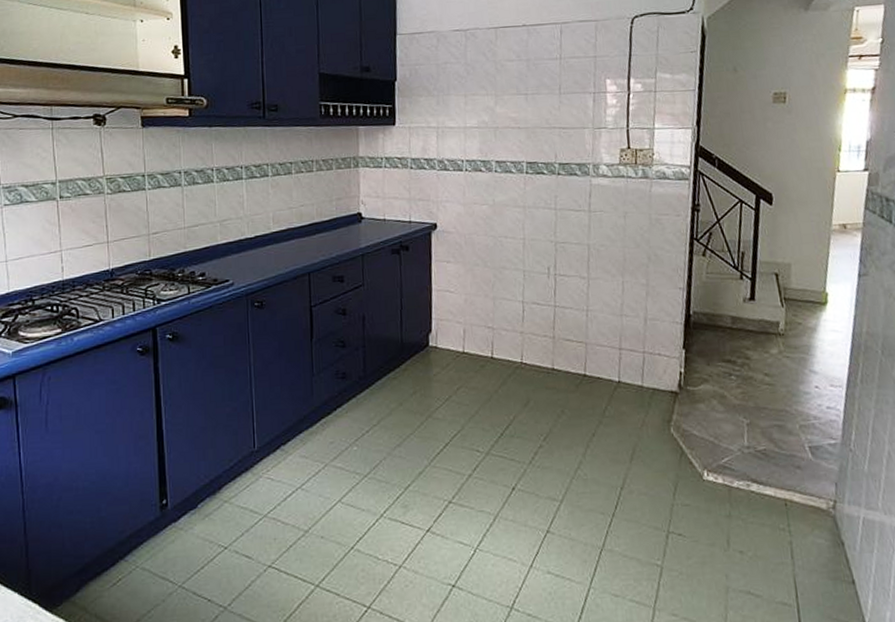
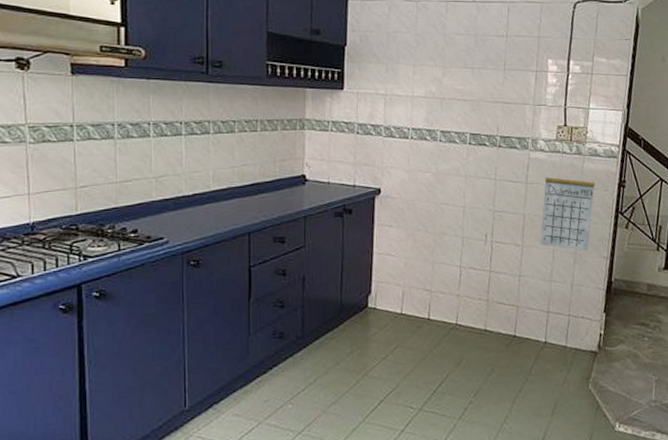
calendar: none [607,189,666,283] -> present [540,164,595,252]

